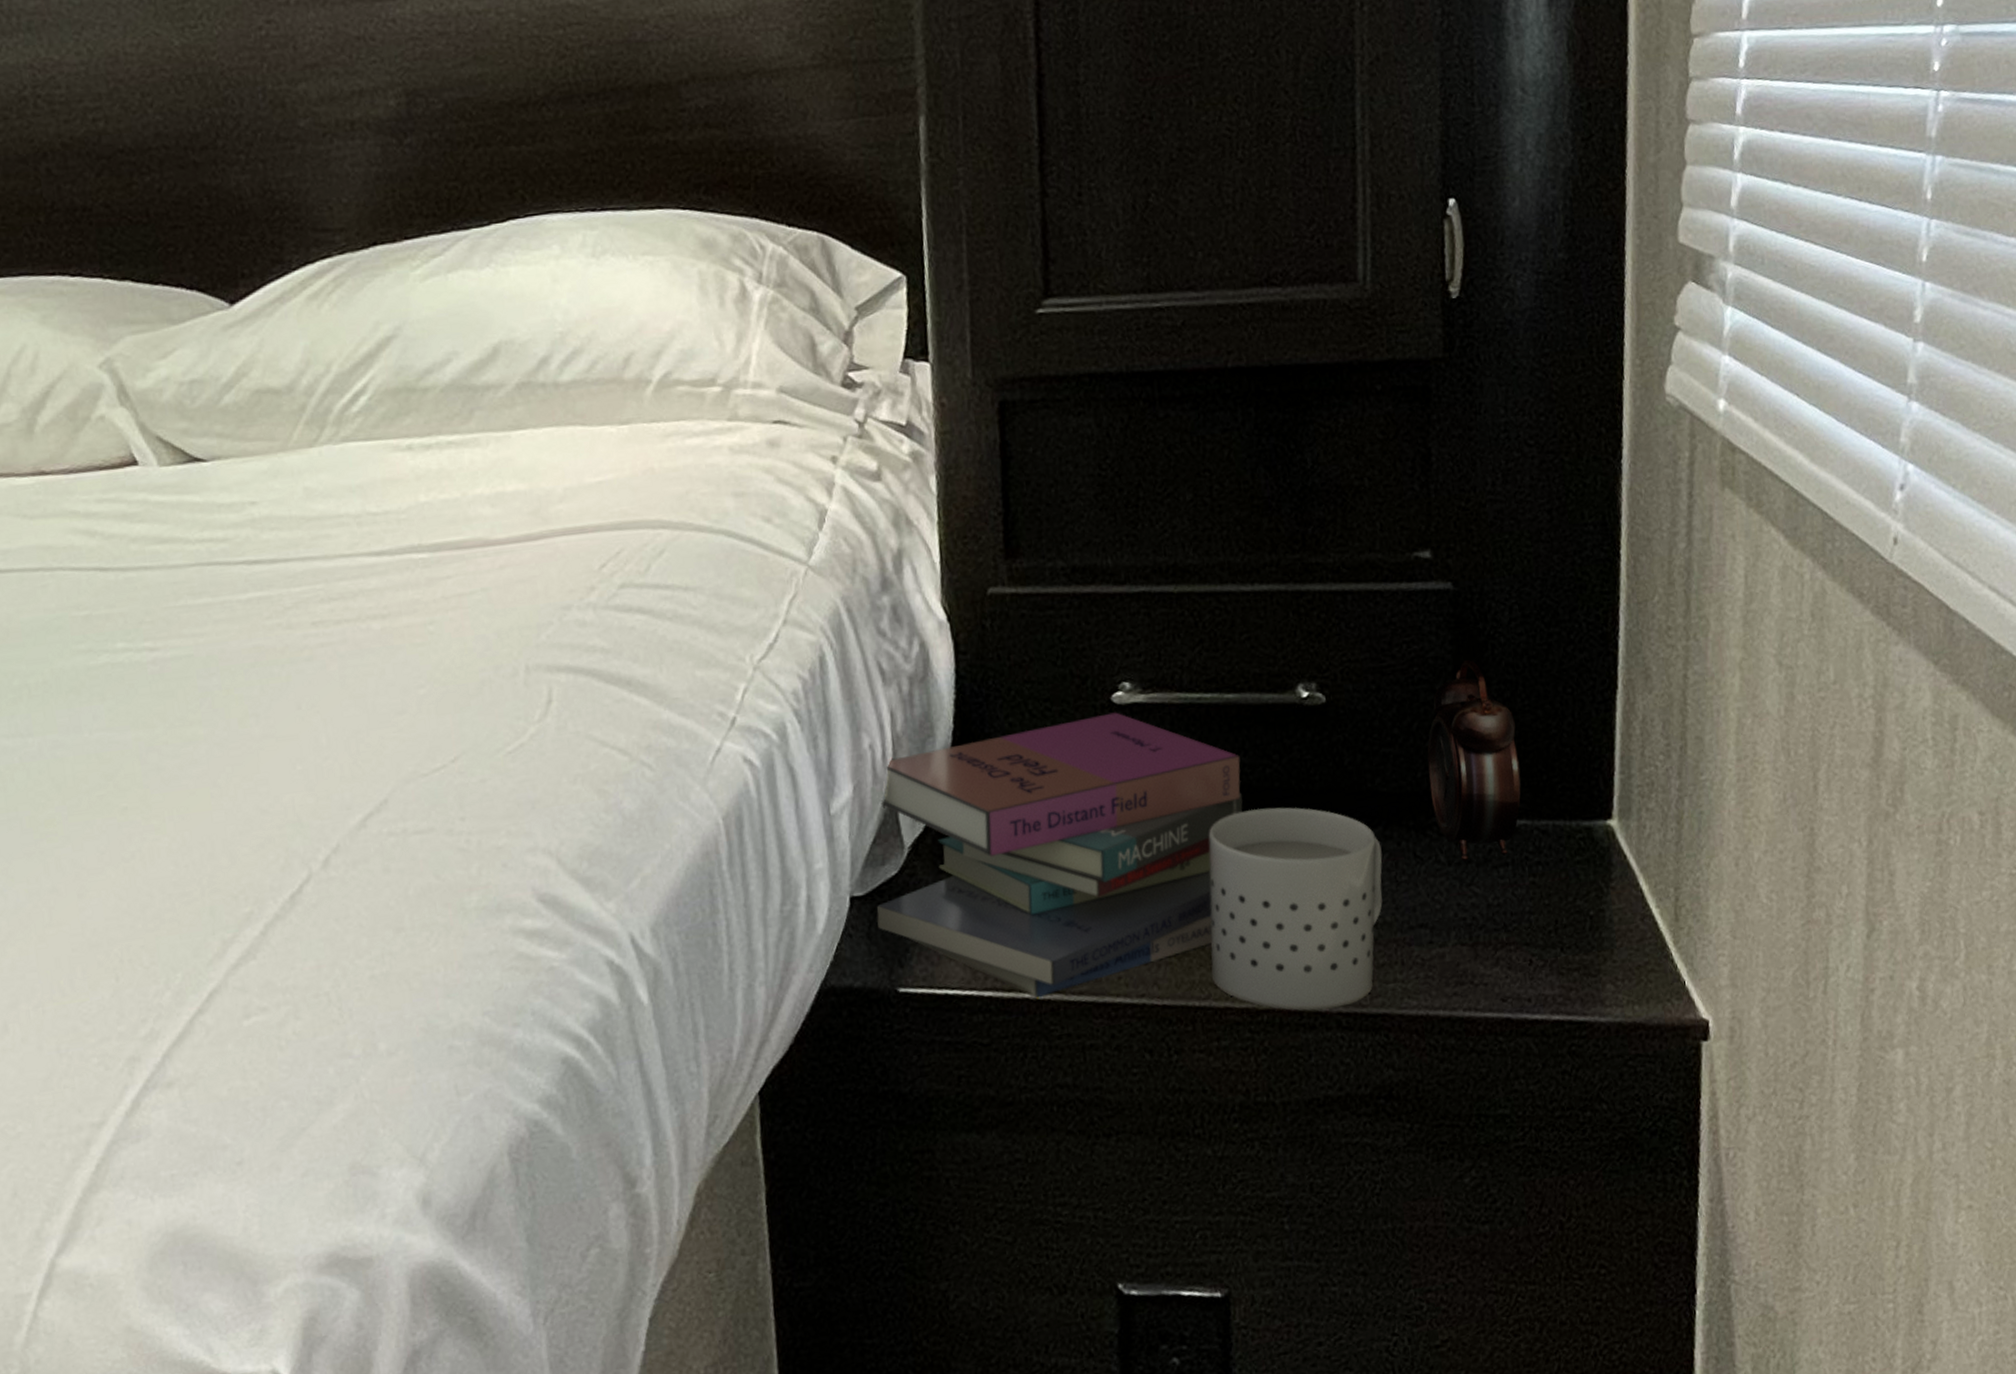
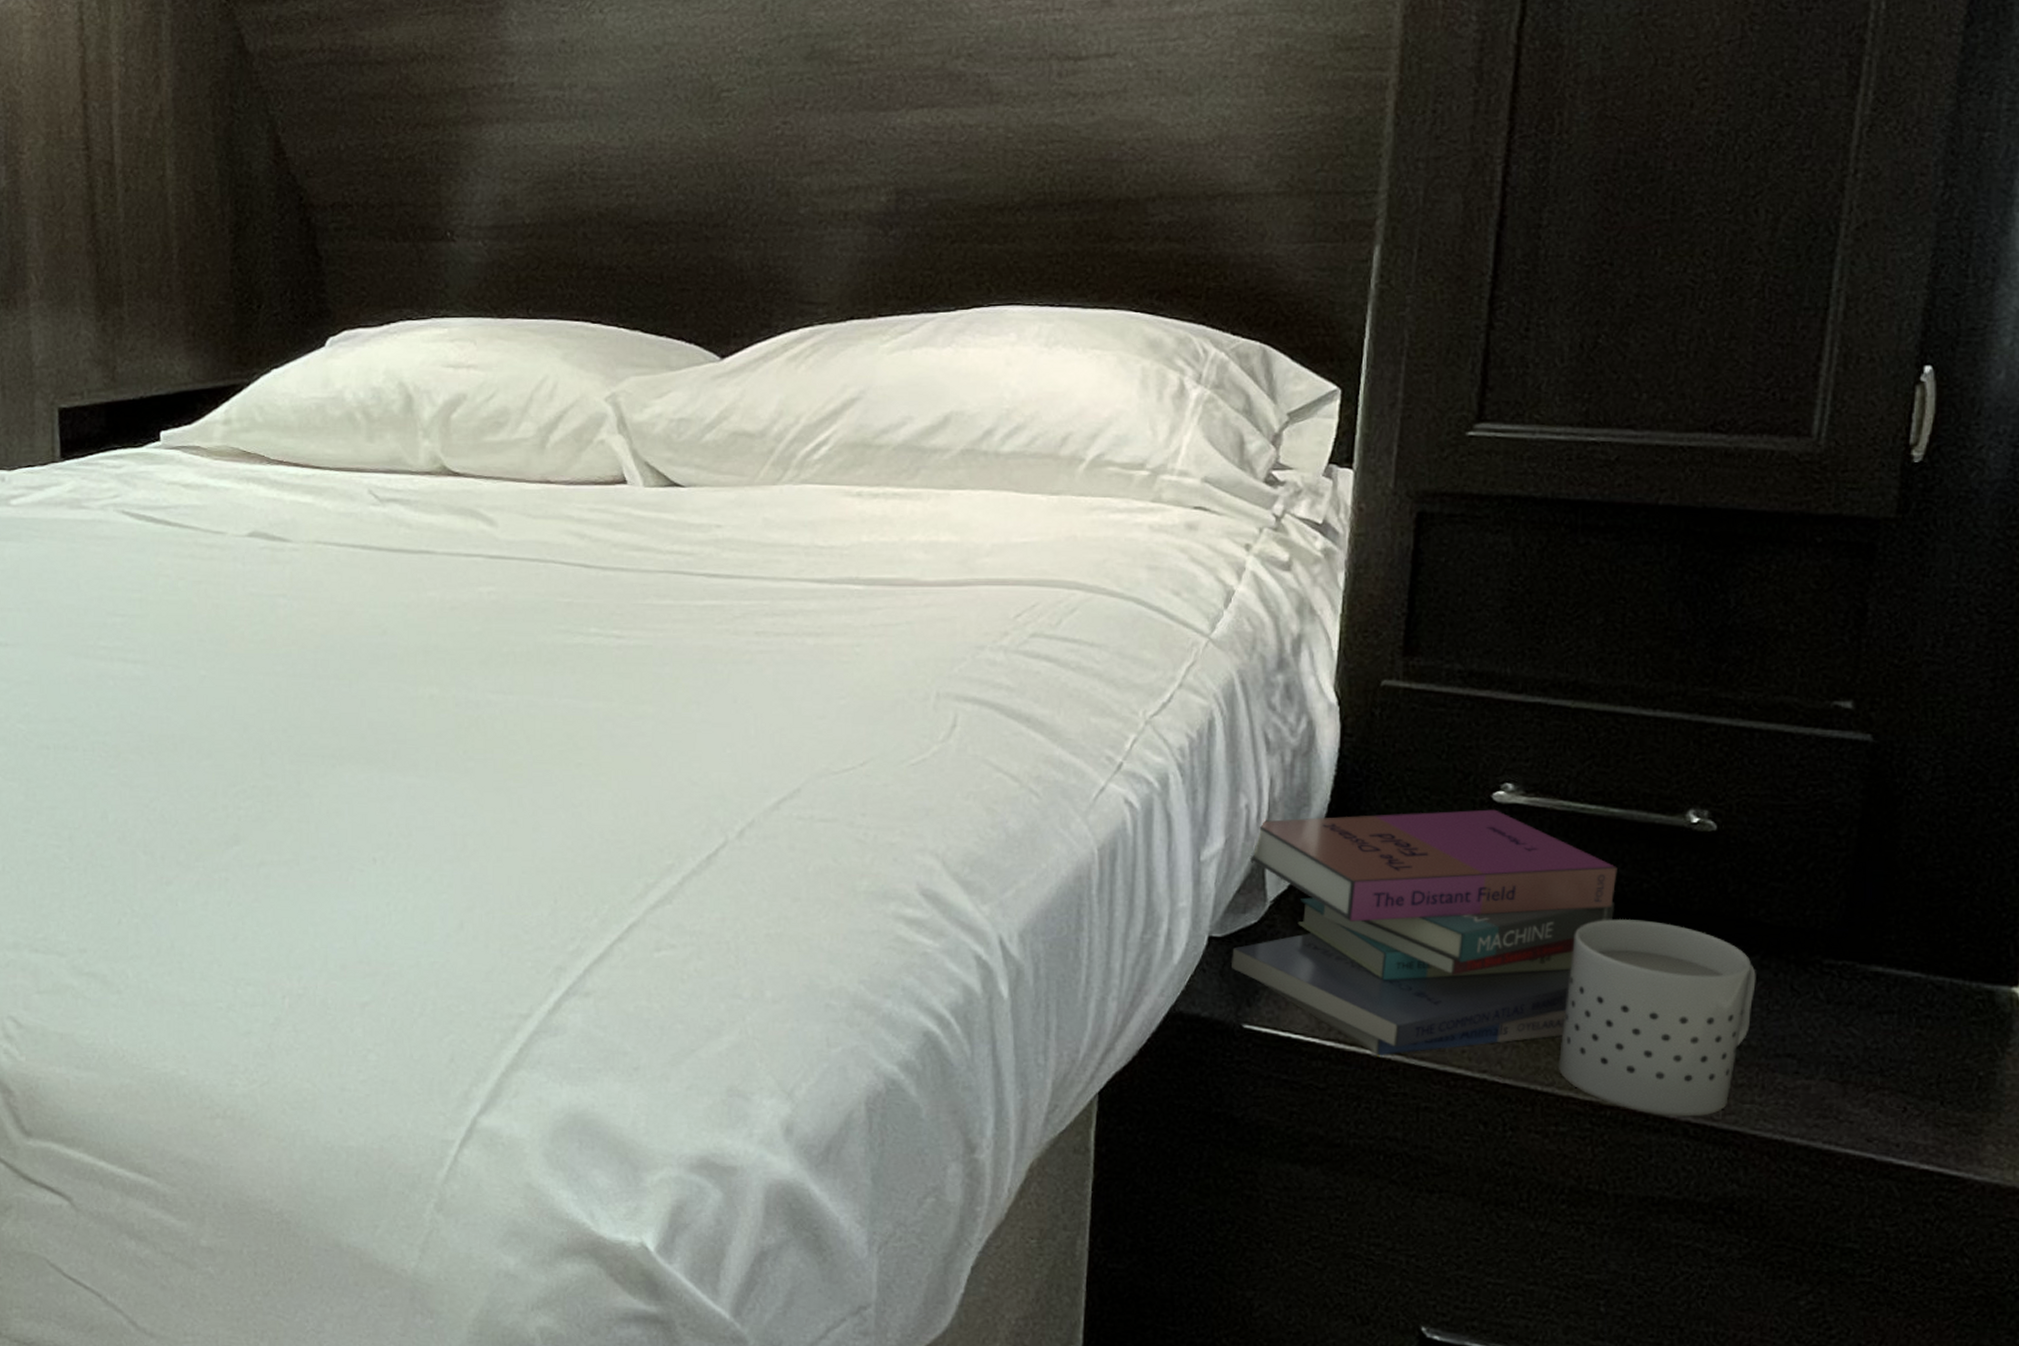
alarm clock: present [1427,659,1521,862] -> none [1816,810,1922,1003]

